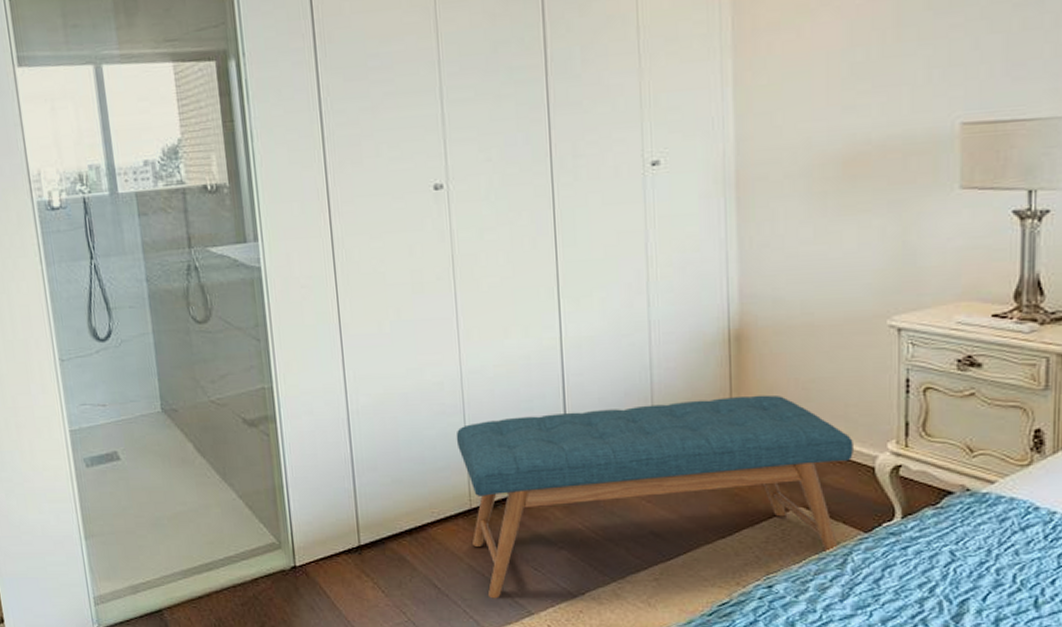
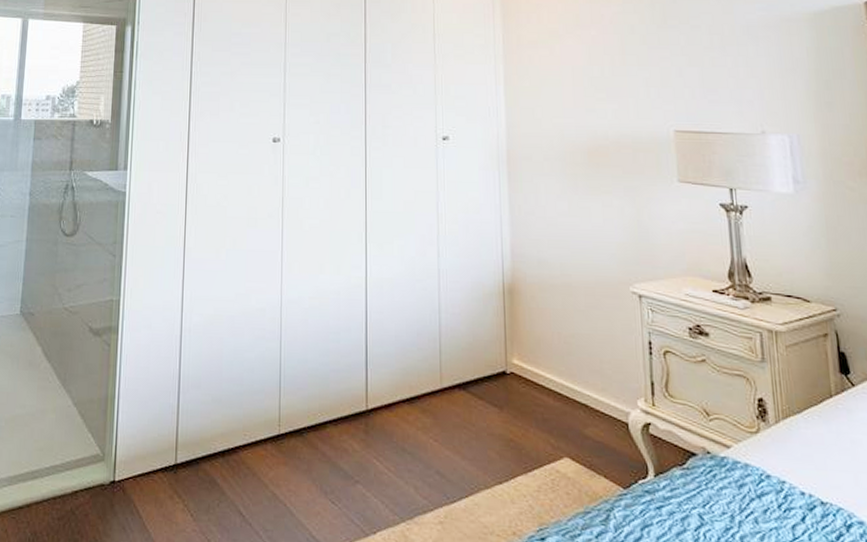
bench: present [456,395,853,599] -> none [272,345,610,532]

